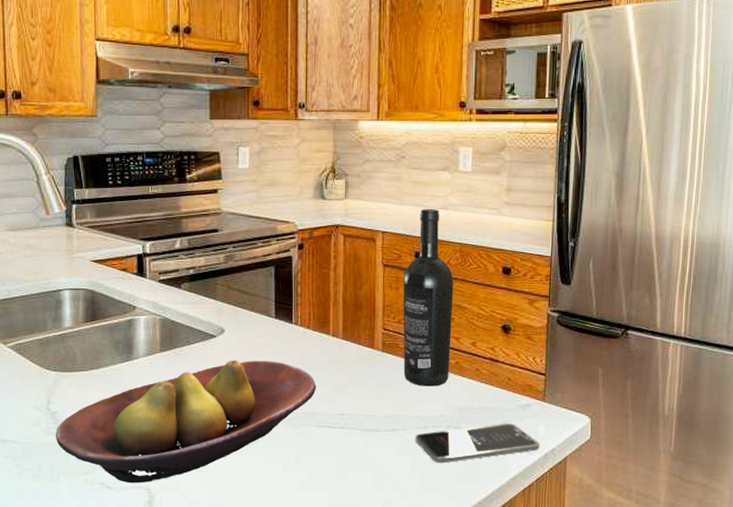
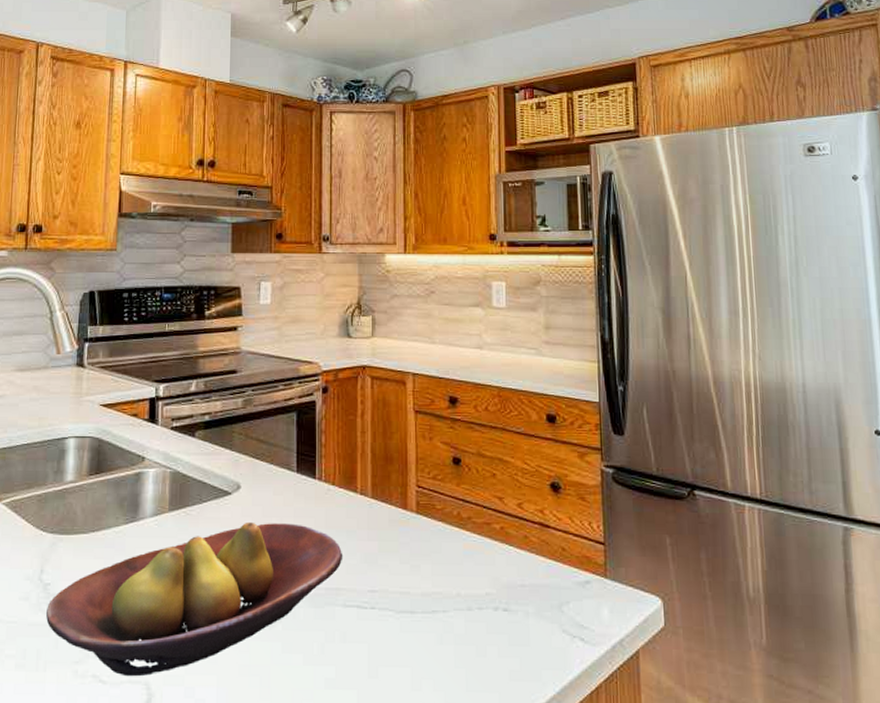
wine bottle: present [403,208,454,386] -> none [437,347,494,557]
smartphone: present [415,422,539,463] -> none [458,604,605,656]

